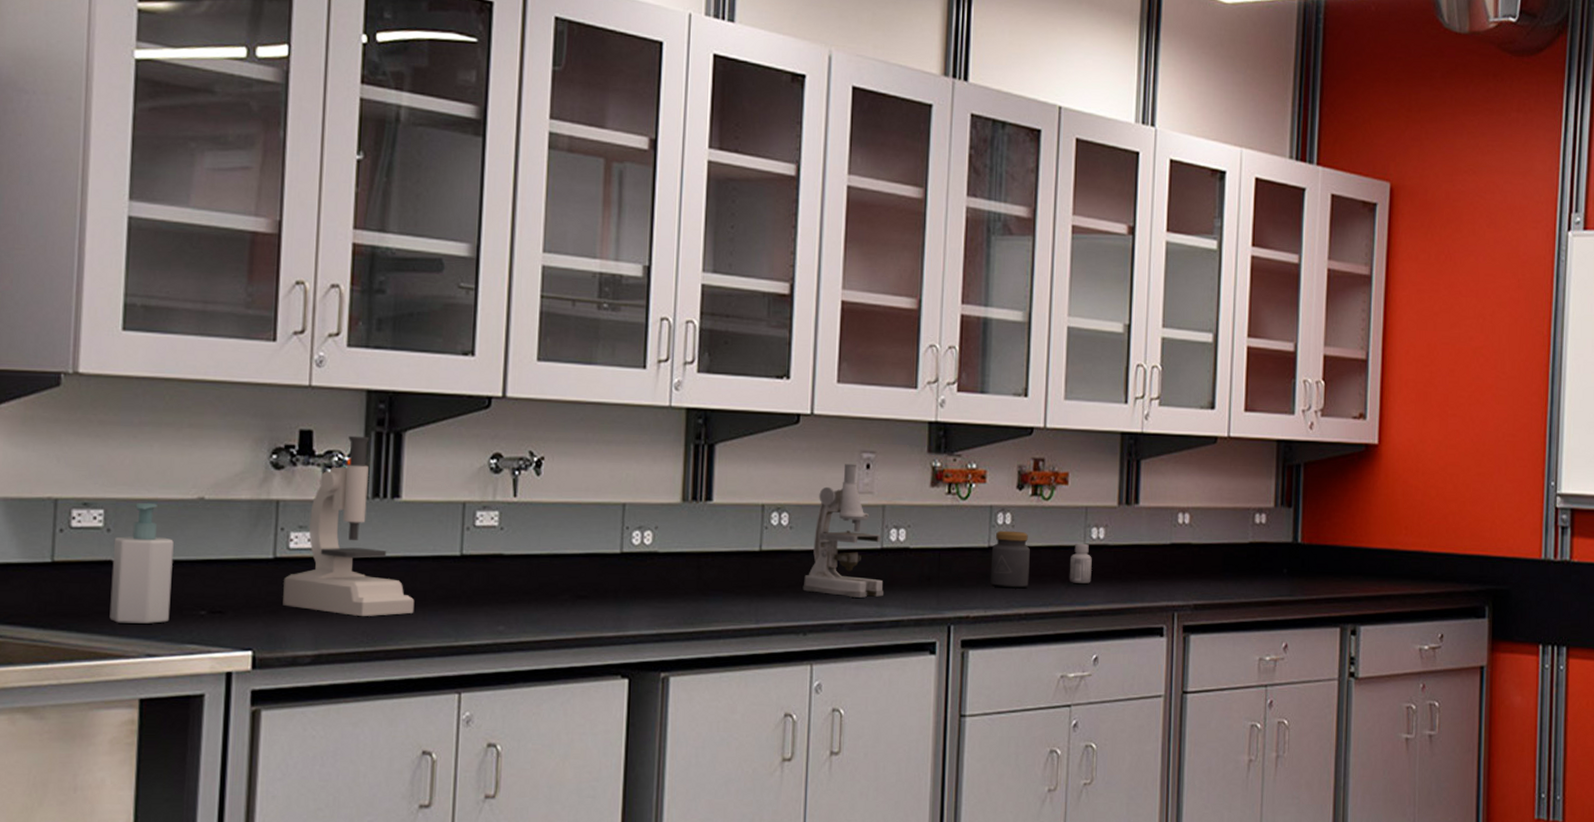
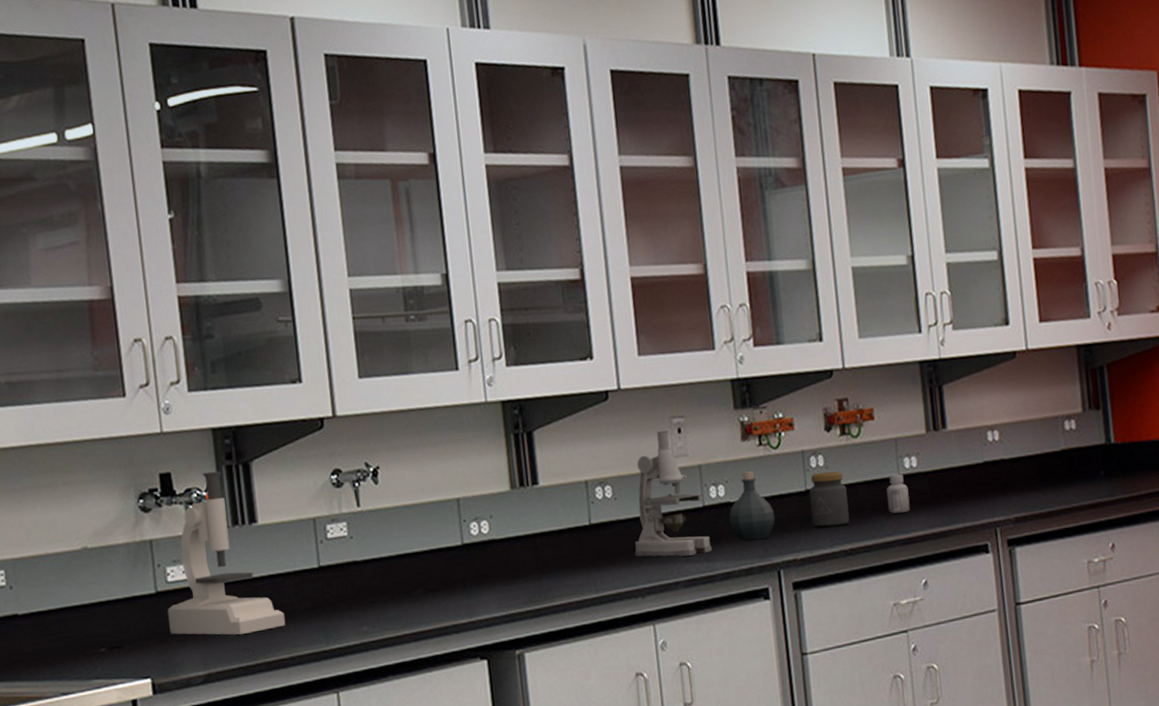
soap bottle: present [109,503,174,624] -> none [17,558,76,669]
flask: none [906,519,953,591] -> present [729,471,775,541]

